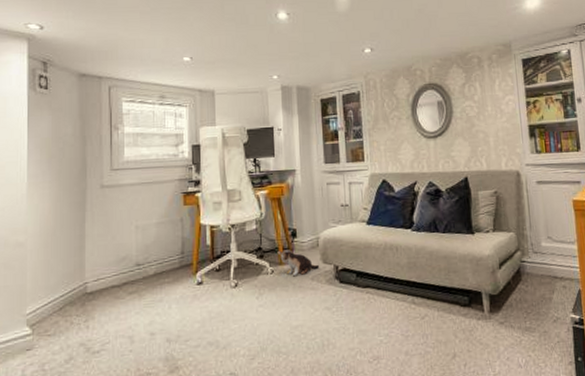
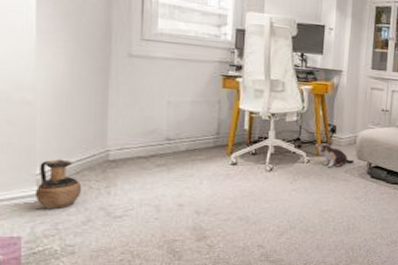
ceramic jug: none [25,296,65,350] -> present [34,159,82,210]

